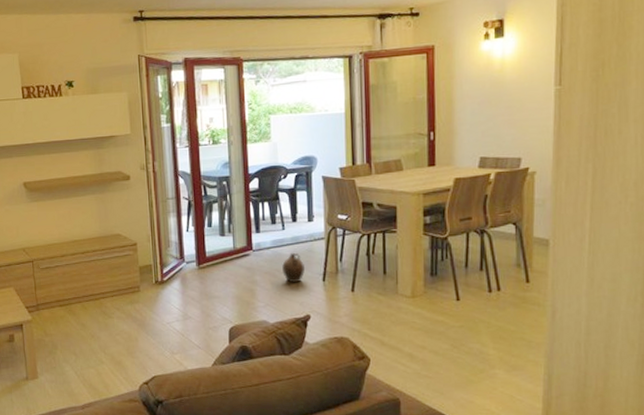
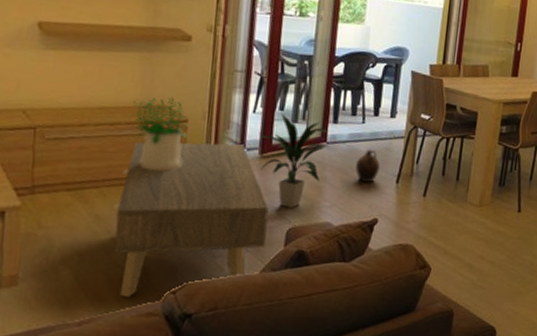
coffee table: none [93,259,213,387] -> present [112,141,269,298]
potted plant: none [95,226,139,285] -> present [132,97,189,170]
indoor plant: none [195,228,255,309] -> present [259,112,329,208]

